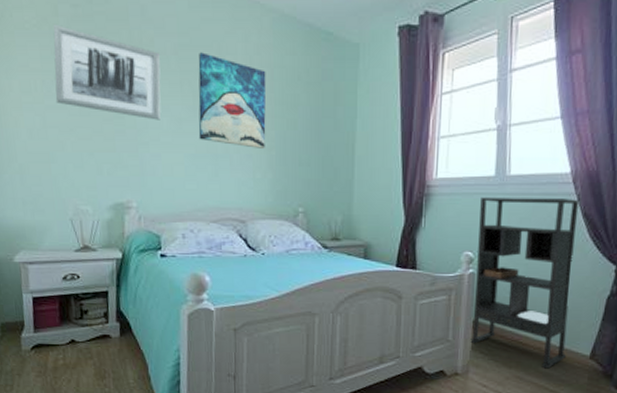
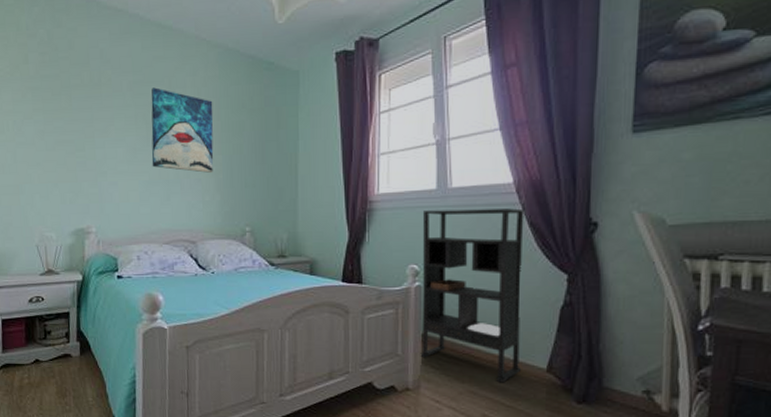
wall art: present [53,24,162,120] -> none [23,70,118,151]

